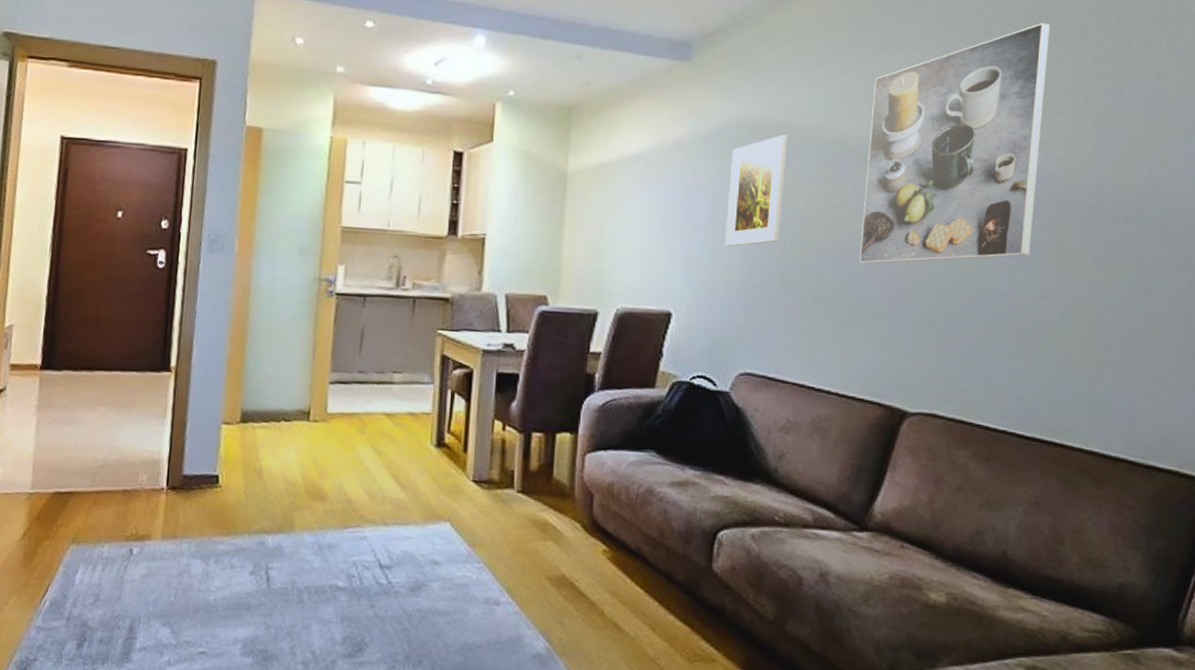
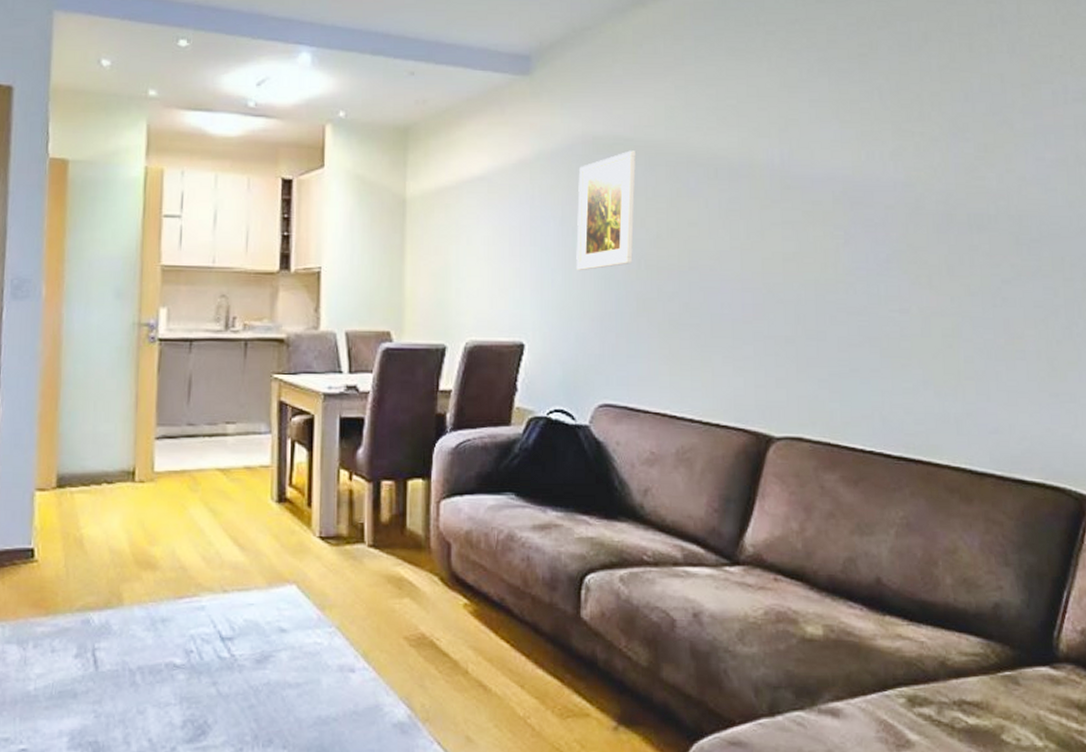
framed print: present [860,22,1051,264] -> none [716,27,894,283]

